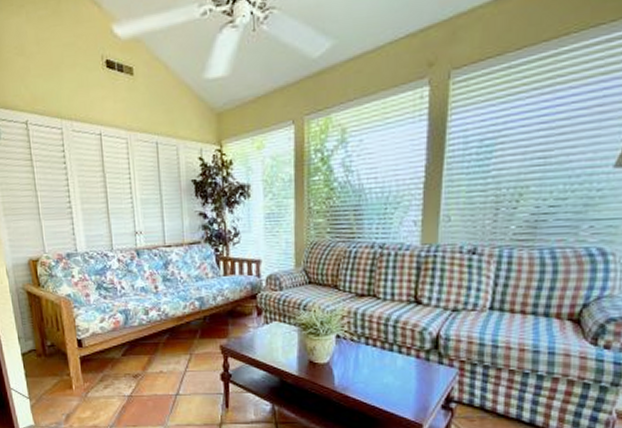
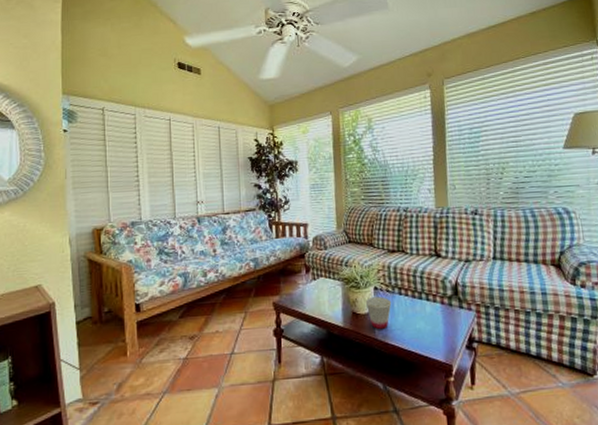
cup: none [326,346,356,382] -> present [366,297,392,330]

